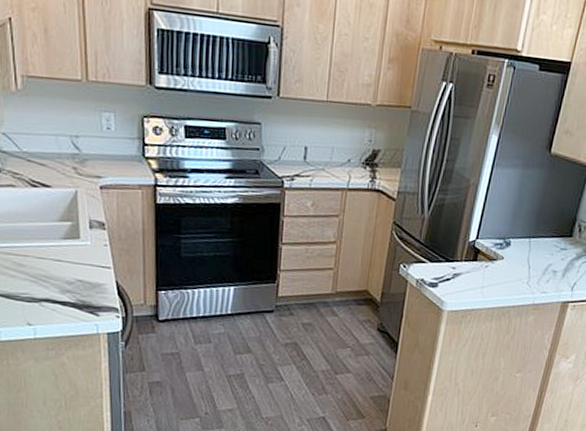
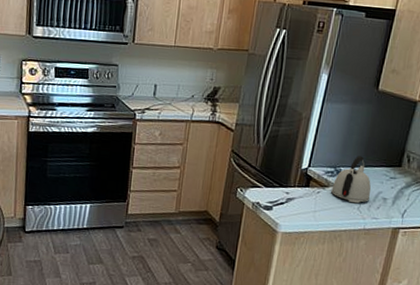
kettle: none [500,226,541,278] -> present [331,156,371,204]

